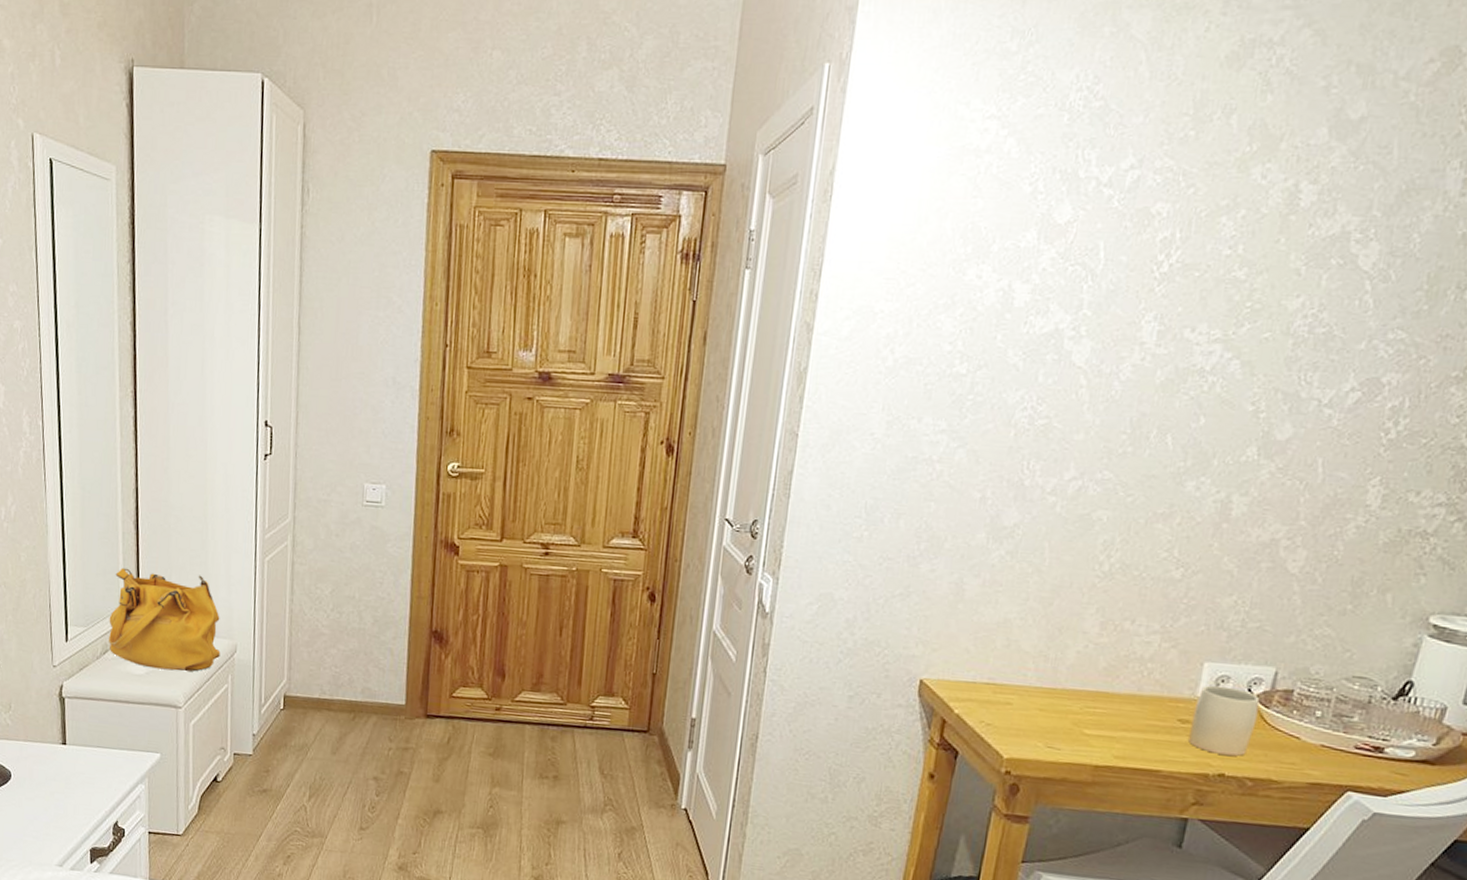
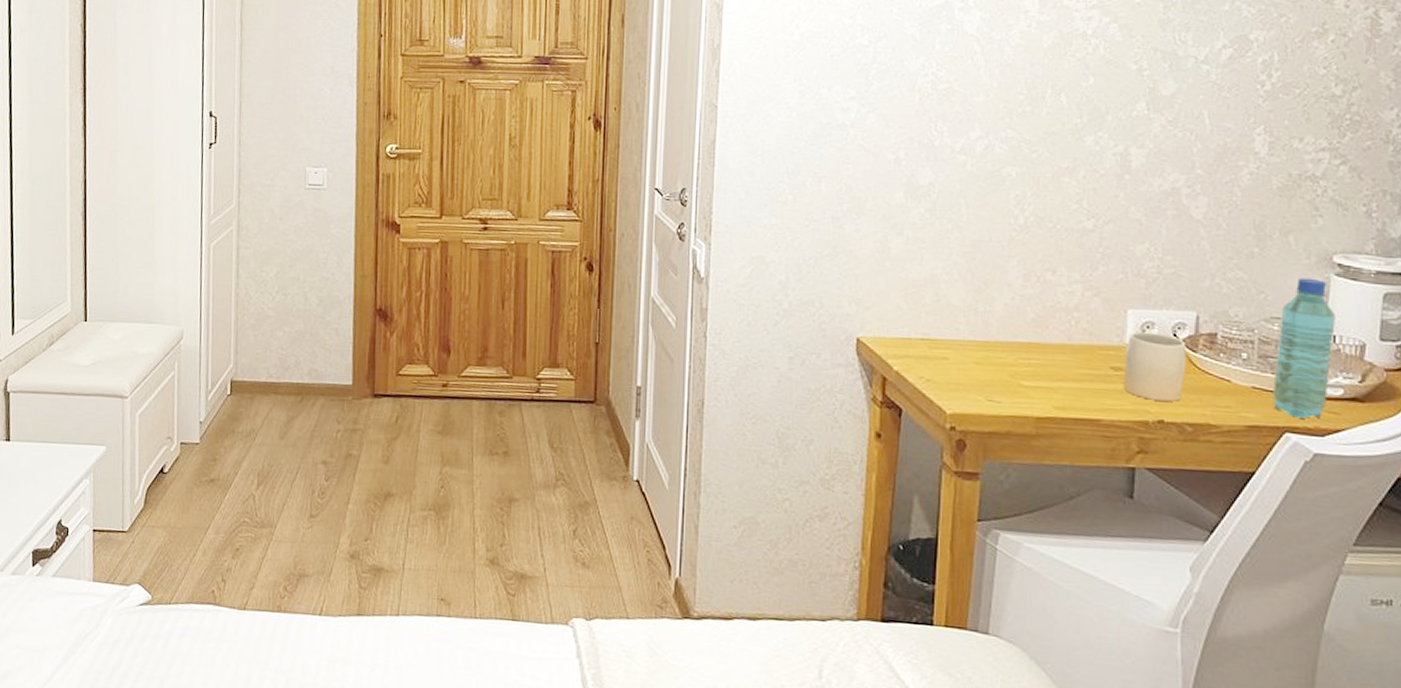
handbag: present [108,567,221,672] -> none [54,258,167,361]
water bottle: none [1340,637,1421,778] -> present [1273,277,1335,418]

